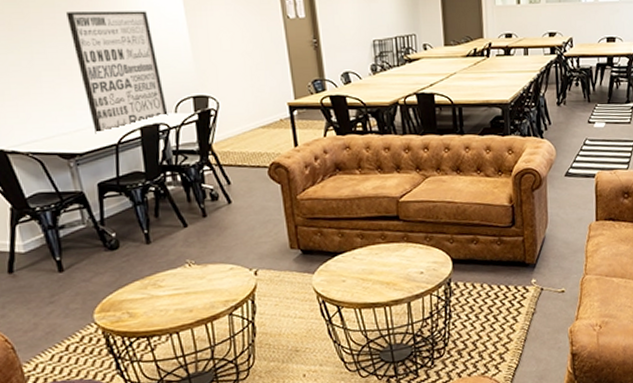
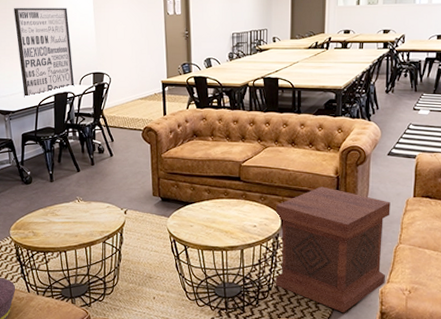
side table: none [445,218,574,361] -> present [275,186,391,313]

